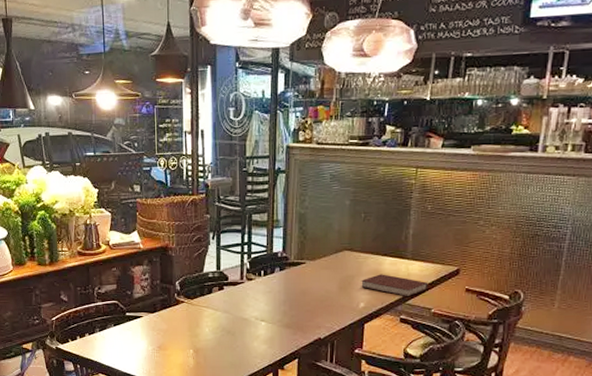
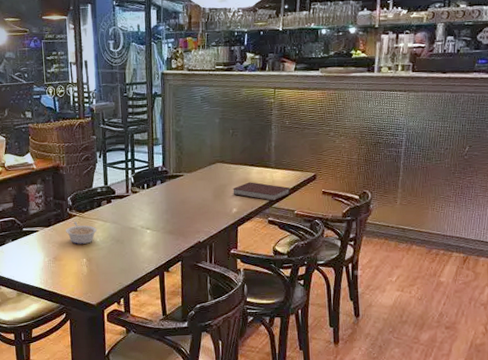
legume: none [172,309,206,333] -> present [66,222,97,244]

